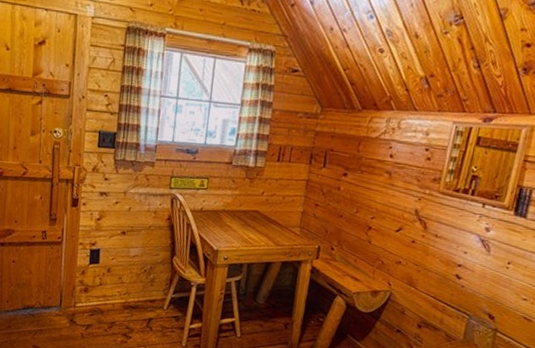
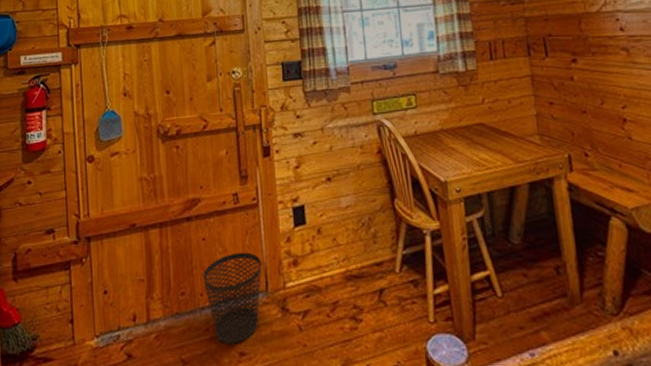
wastebasket: none [9,275,59,339] -> present [202,252,262,343]

